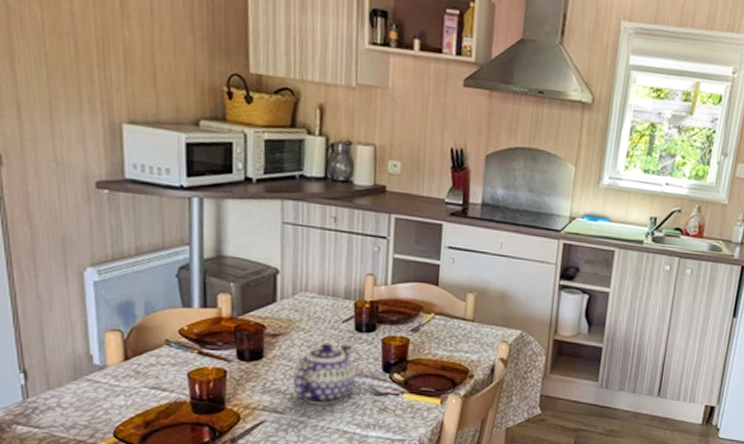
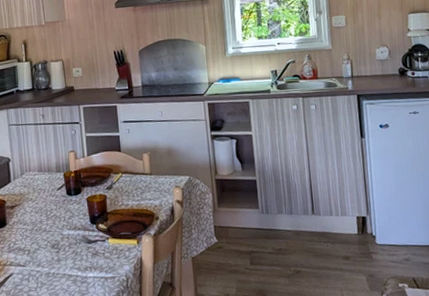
teapot: present [293,342,357,405] -> none [28,206,73,256]

